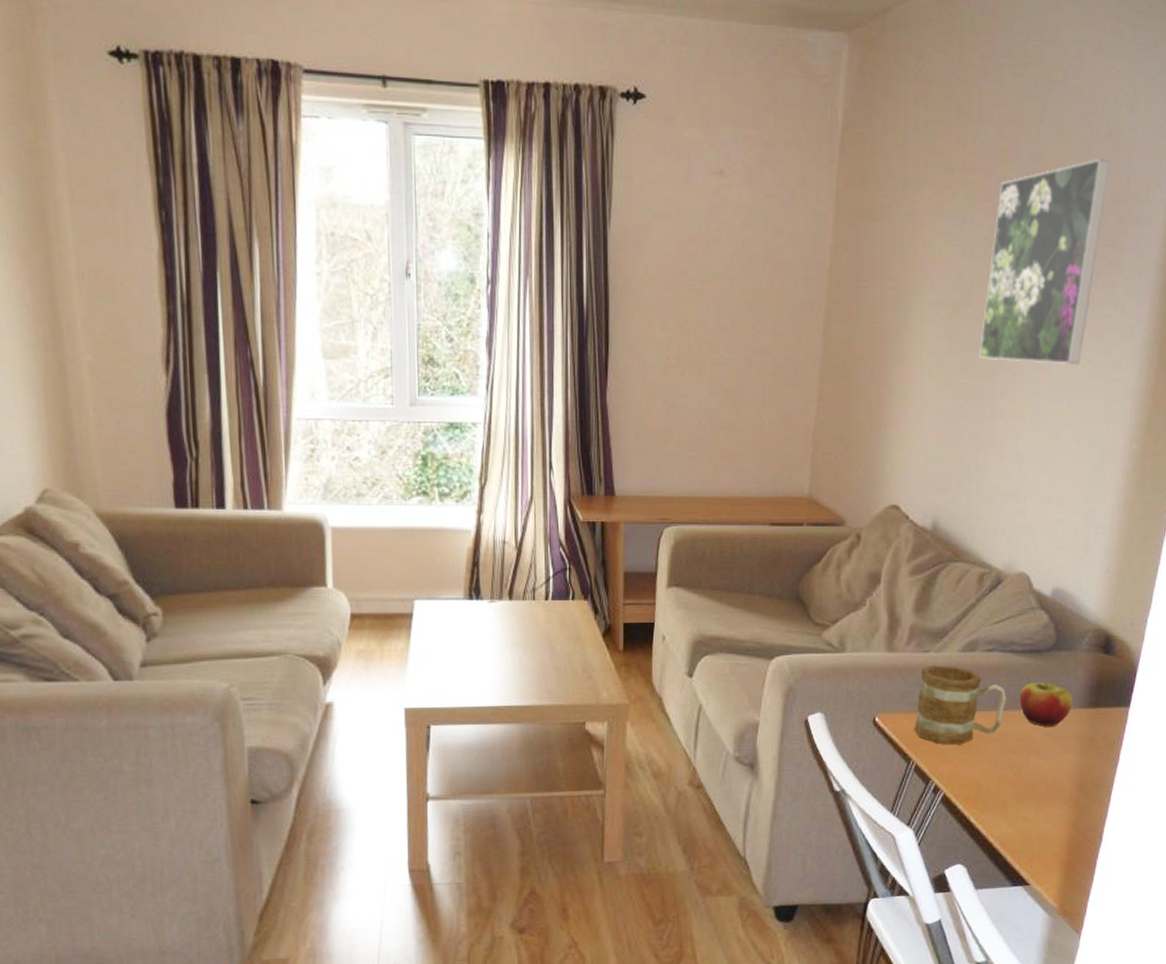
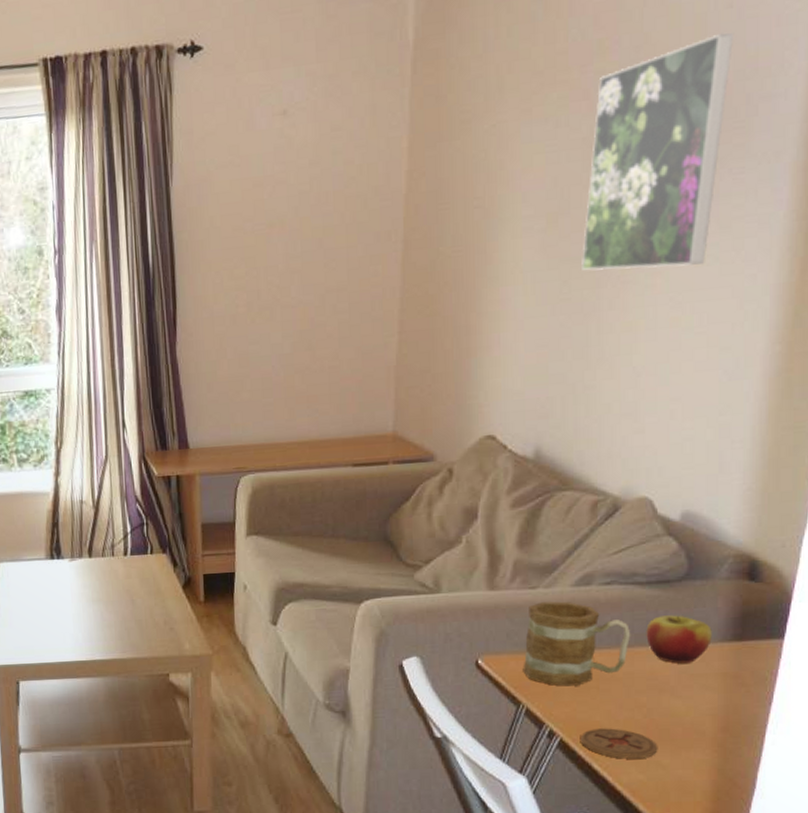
coaster: none [960,785,1025,814] -> present [580,728,658,759]

